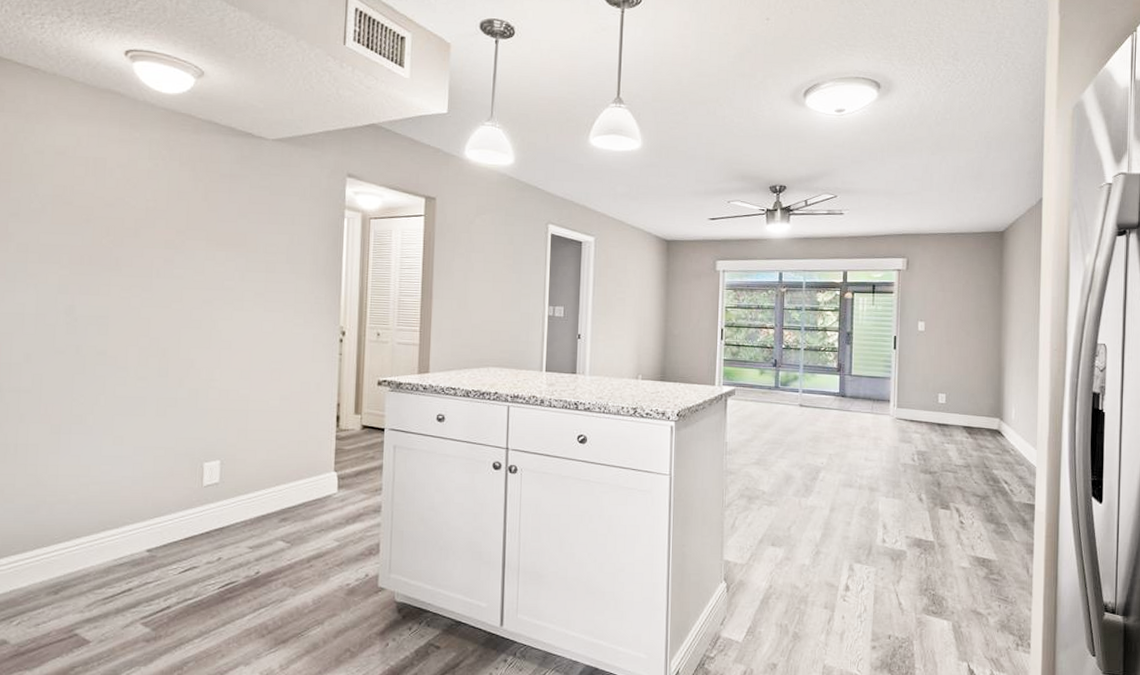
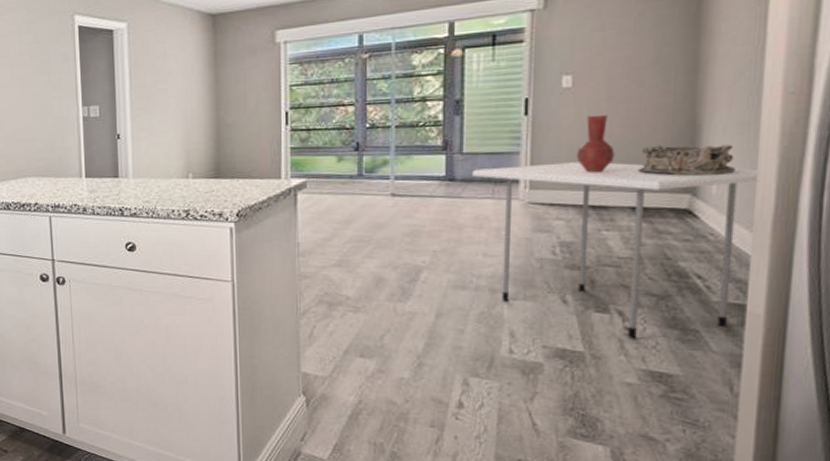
dining table: none [857,388,1040,531] -> present [471,162,760,339]
vase: none [928,353,952,398] -> present [576,114,615,173]
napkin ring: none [966,380,1025,405] -> present [637,145,735,176]

